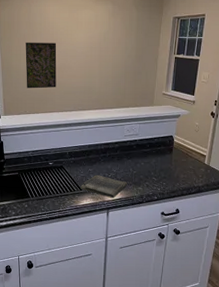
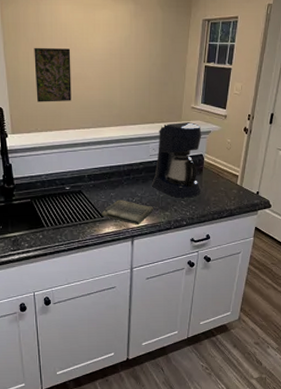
coffee maker: none [126,107,172,175] -> present [152,122,202,198]

